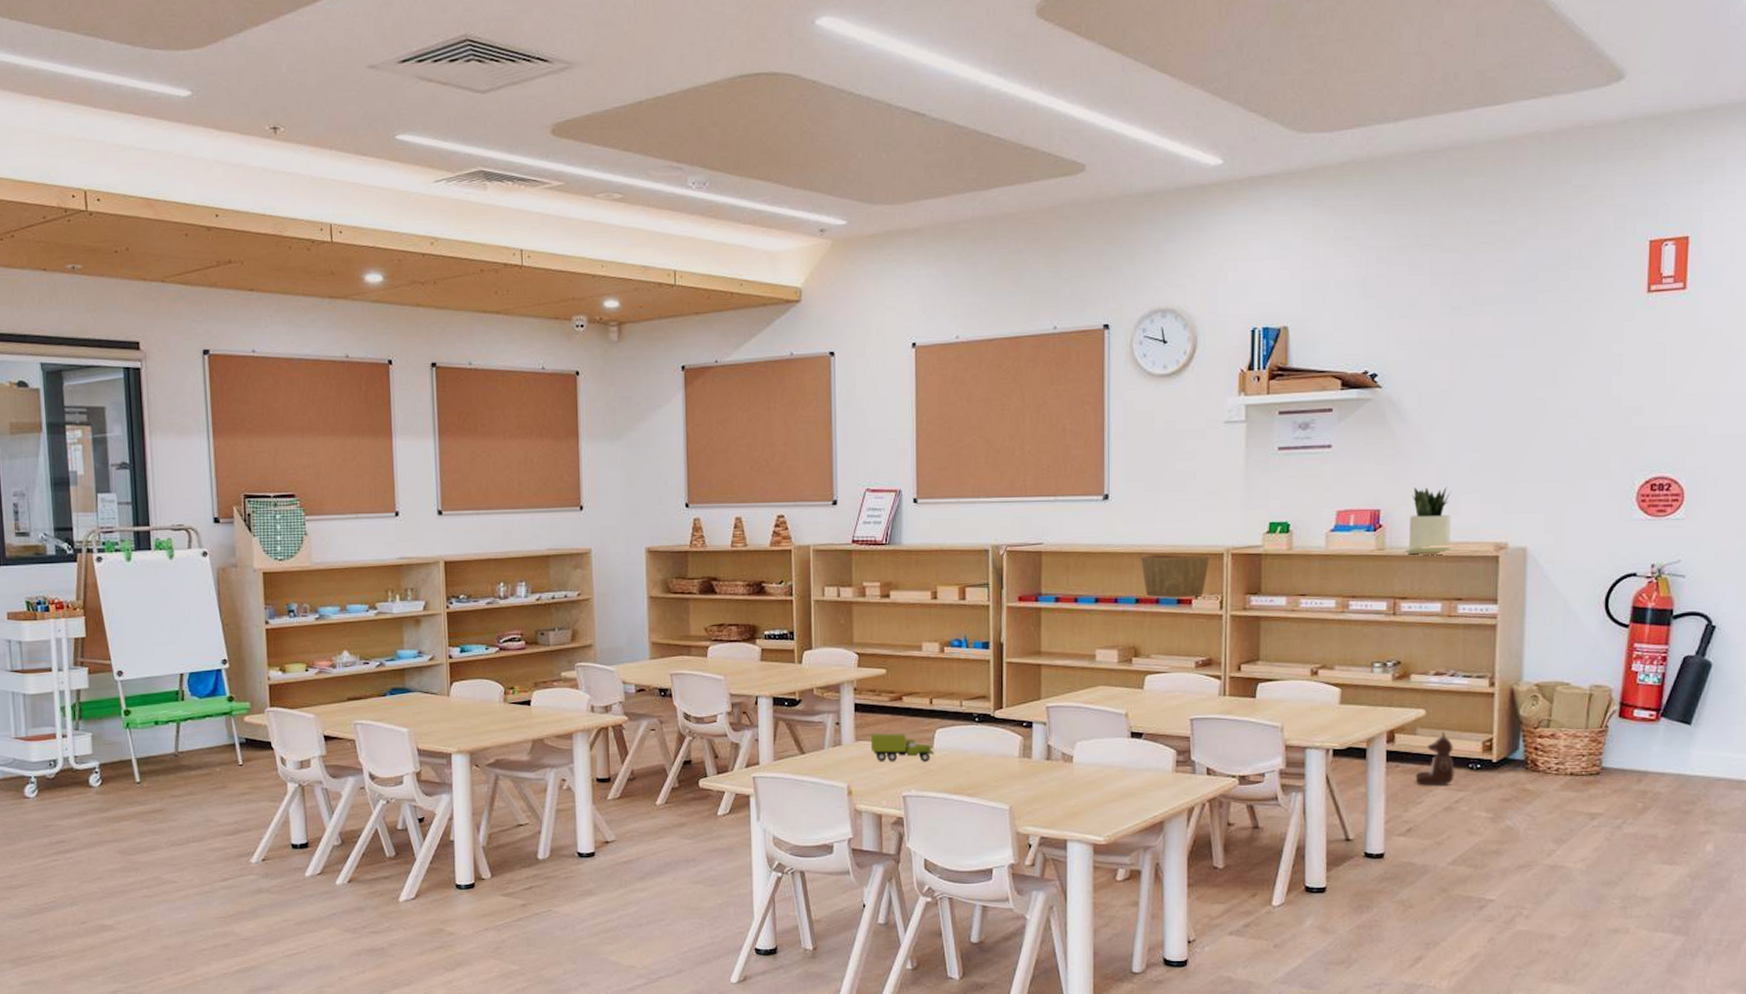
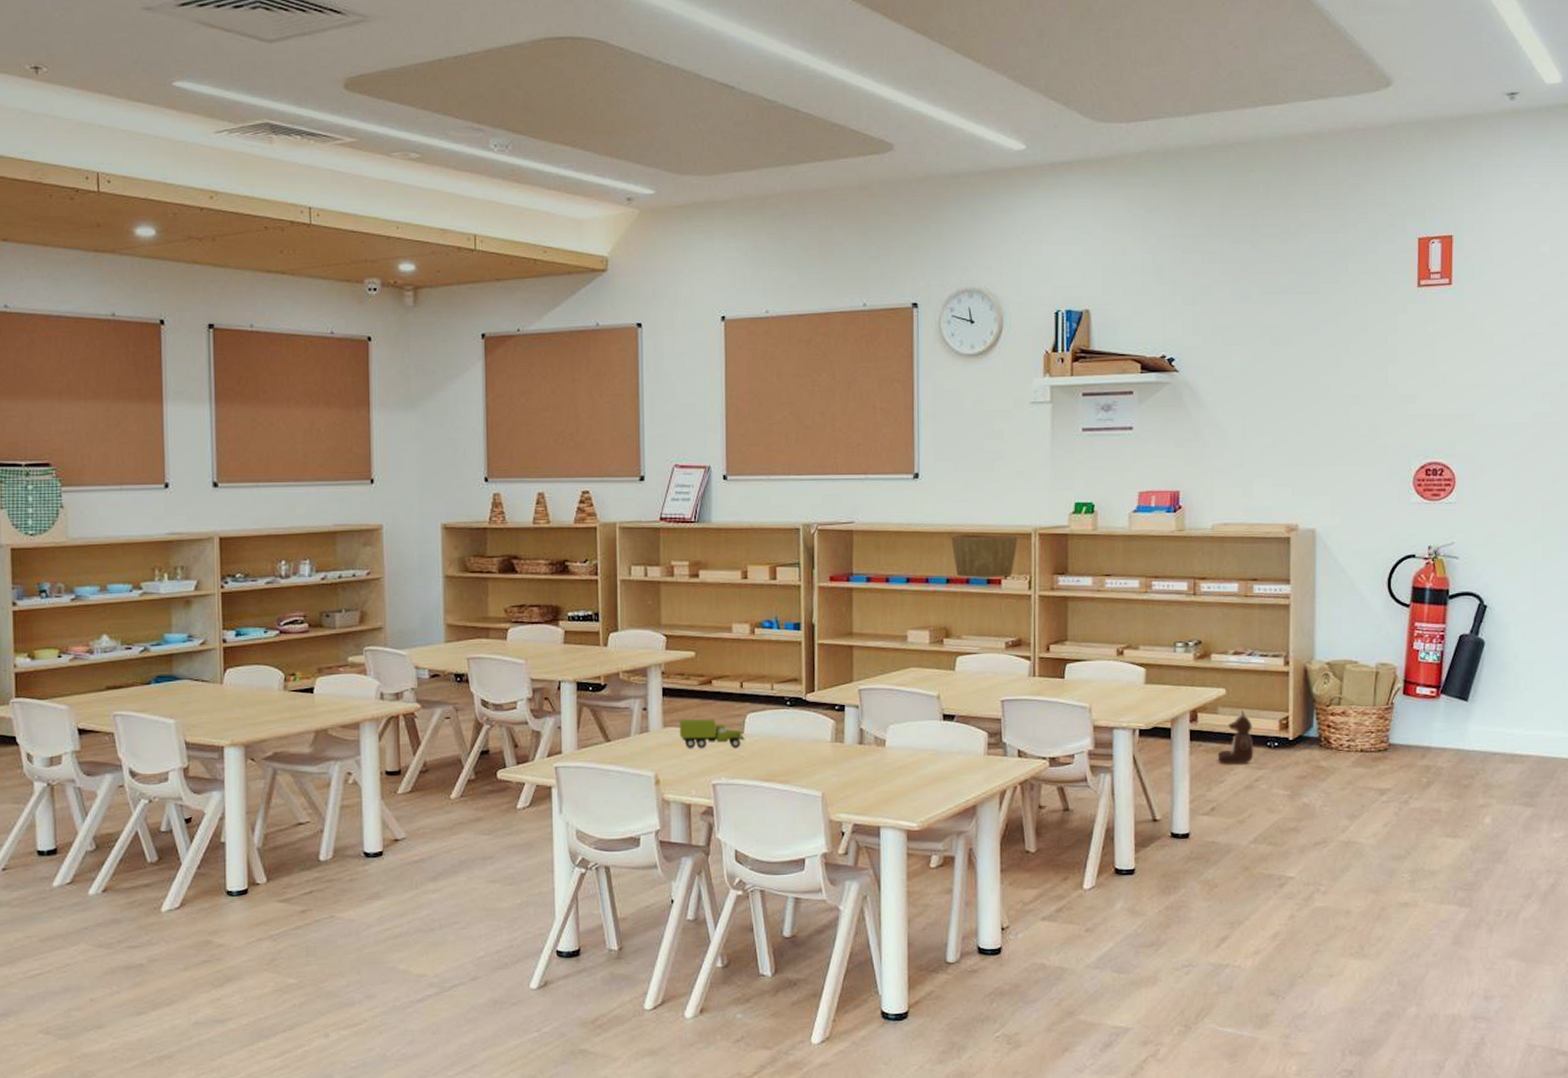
planter: present [1404,487,1452,555] -> none [1203,470,1247,536]

